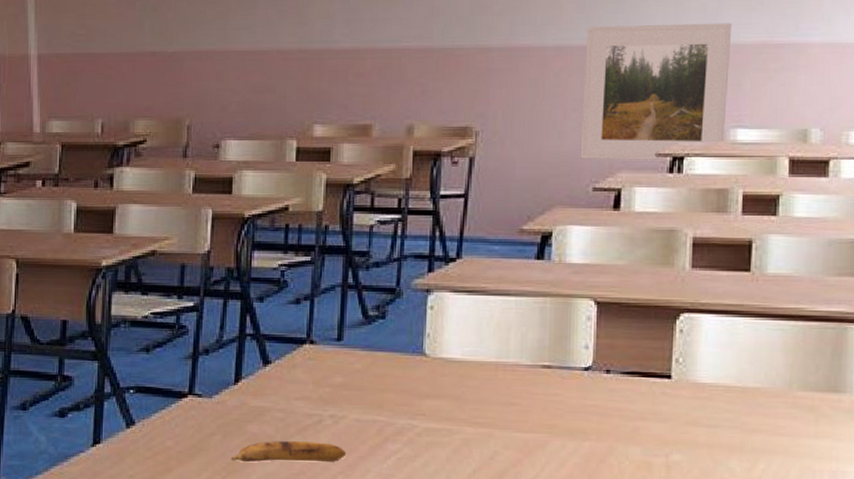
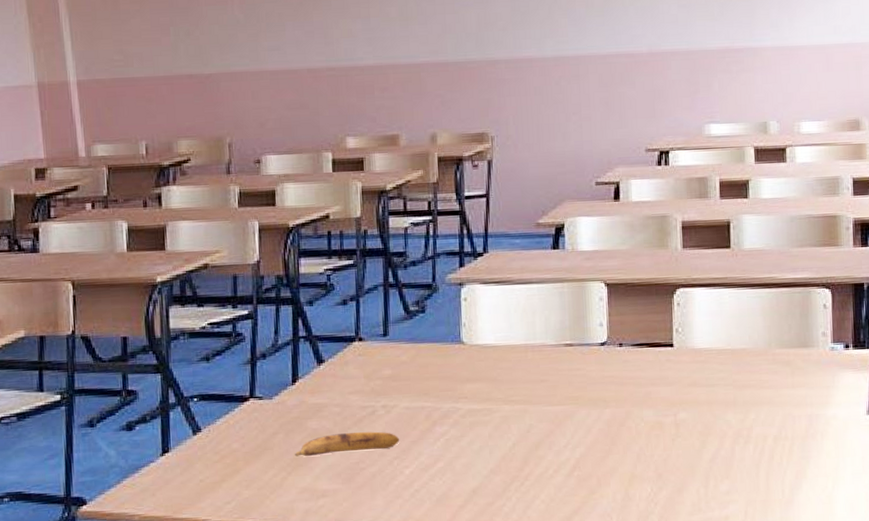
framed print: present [580,23,732,160] -> none [580,31,701,157]

